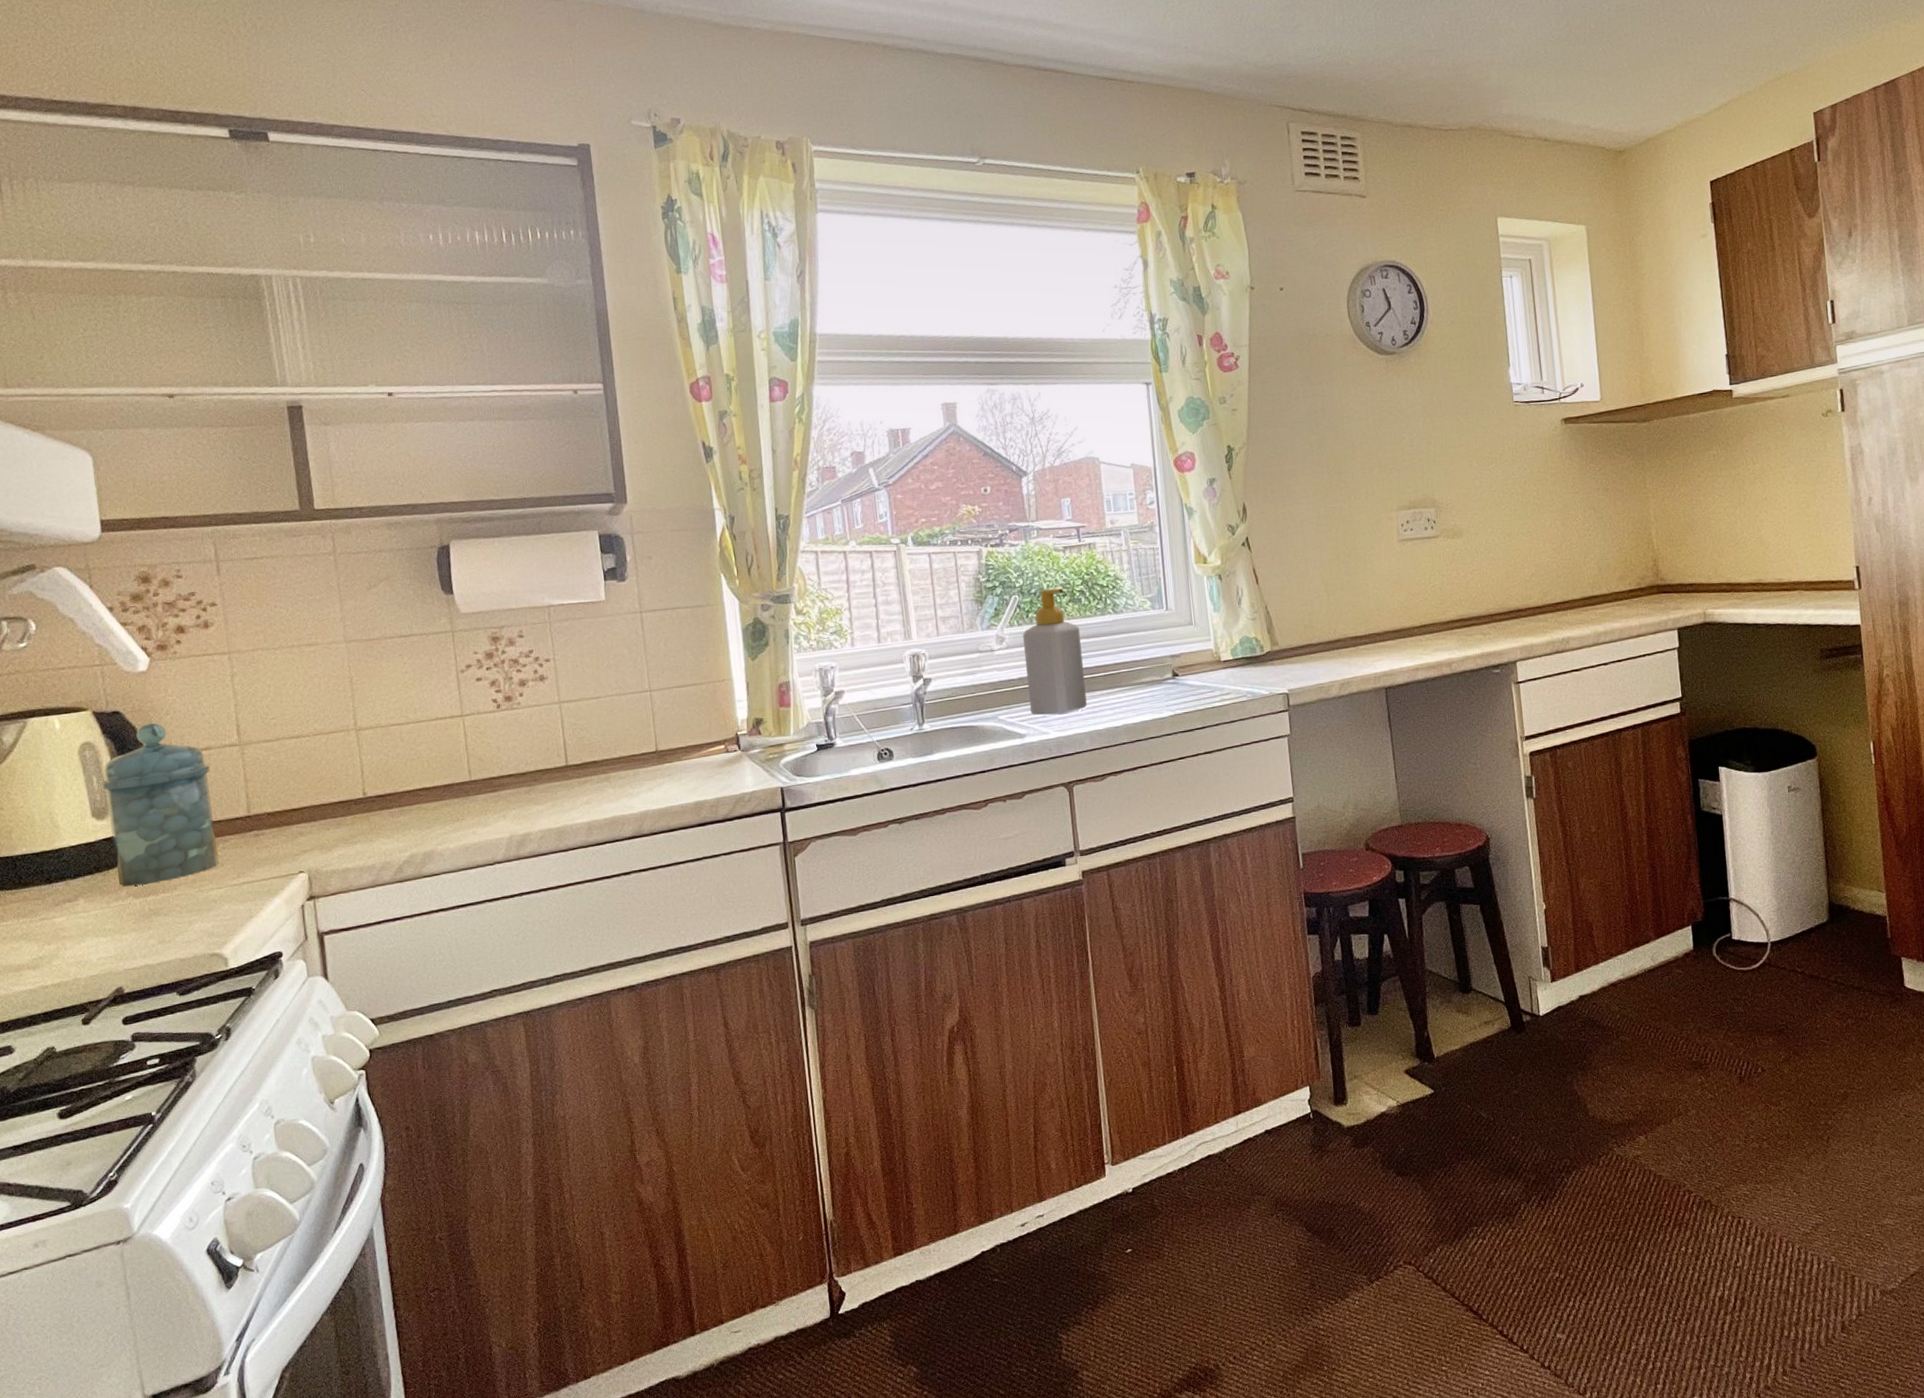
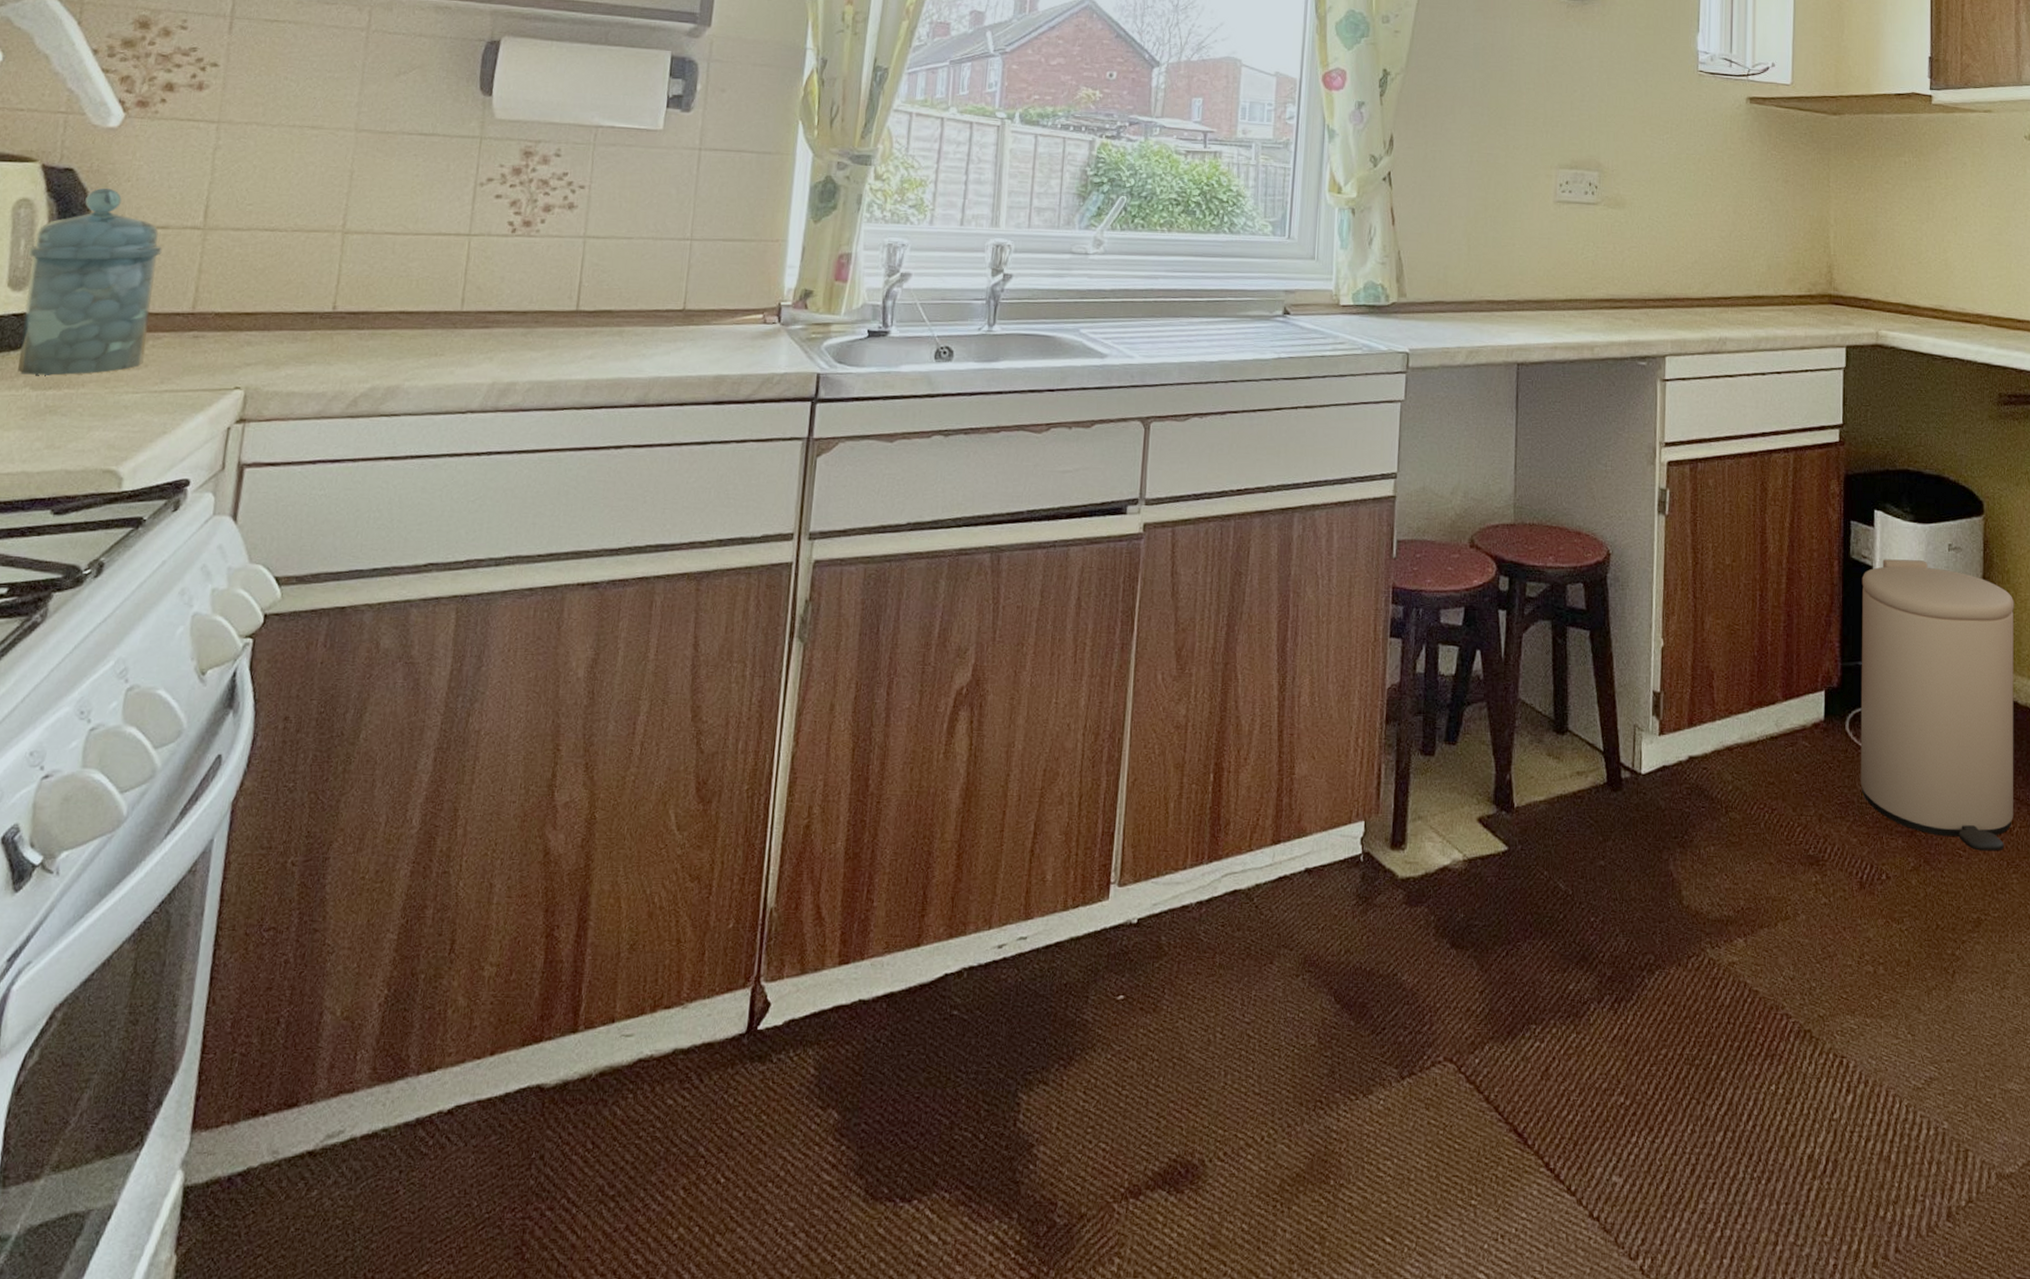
soap bottle: present [1022,588,1087,716] -> none [1117,194,1188,339]
pedal bin: none [1713,804,1868,1038] -> present [1860,559,2014,851]

